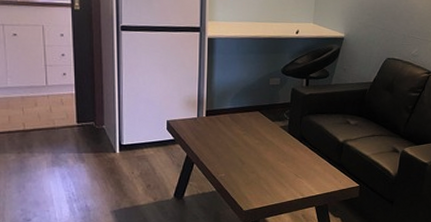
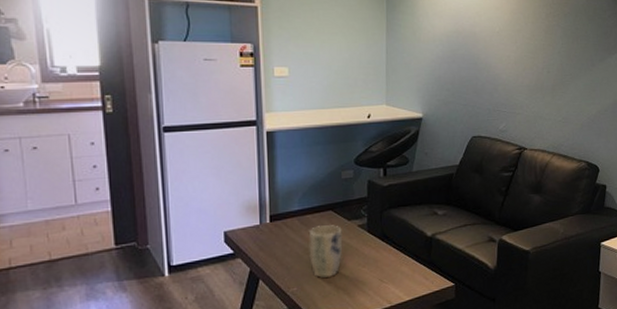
plant pot: none [237,123,267,168] -> present [308,225,343,278]

